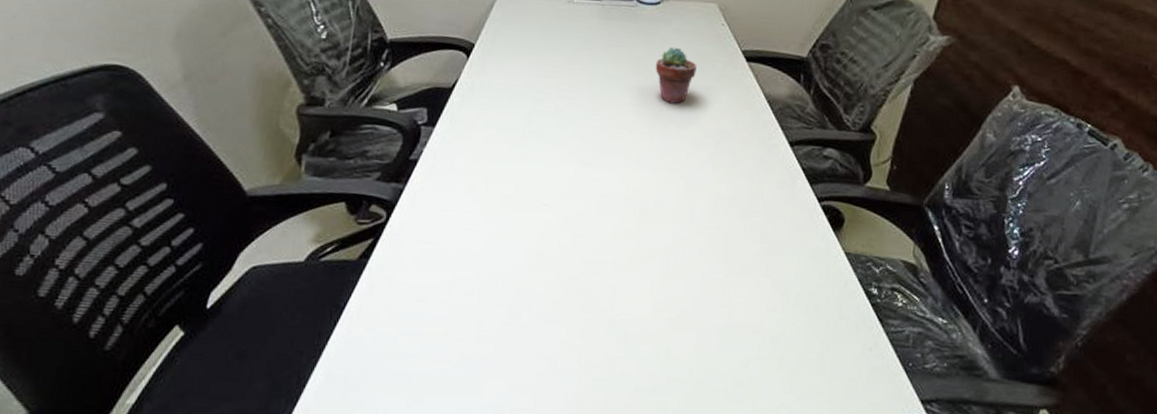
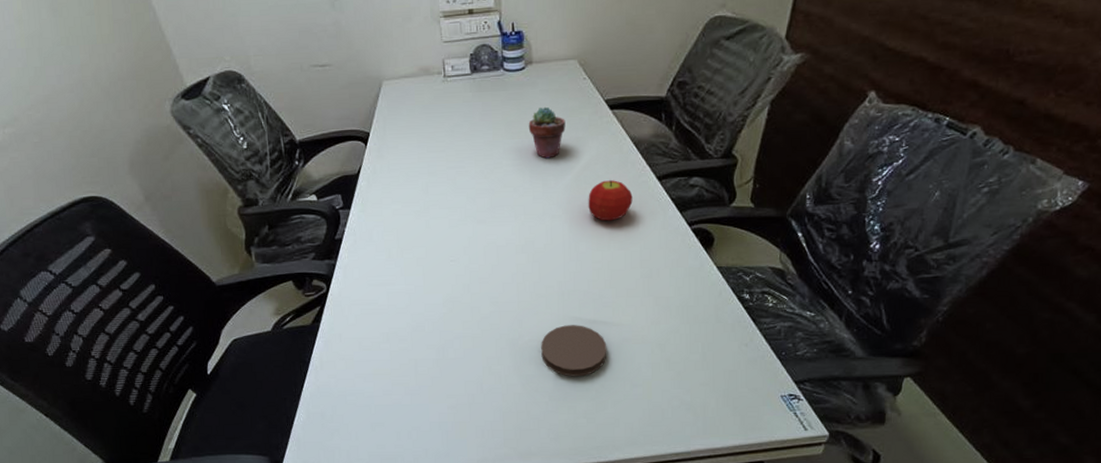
coaster: none [633,299,712,366] -> present [541,325,607,377]
fruit: none [710,137,761,184] -> present [588,180,633,221]

